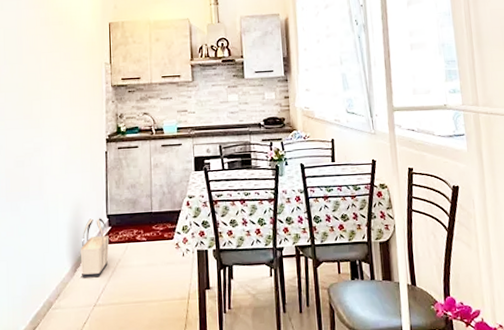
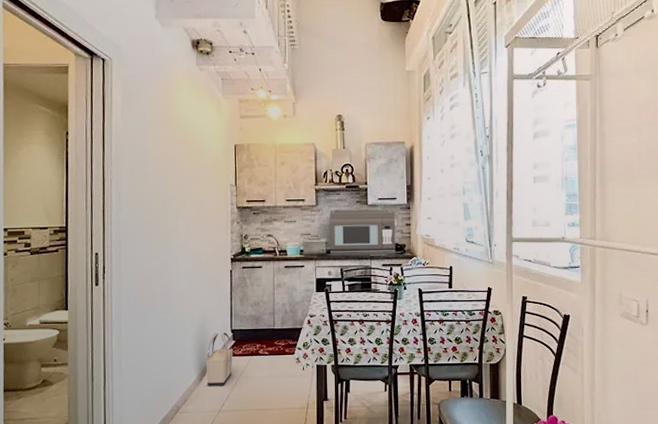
toaster: none [180,114,206,134] -> present [303,238,329,257]
microwave: none [206,82,275,133] -> present [329,209,396,256]

